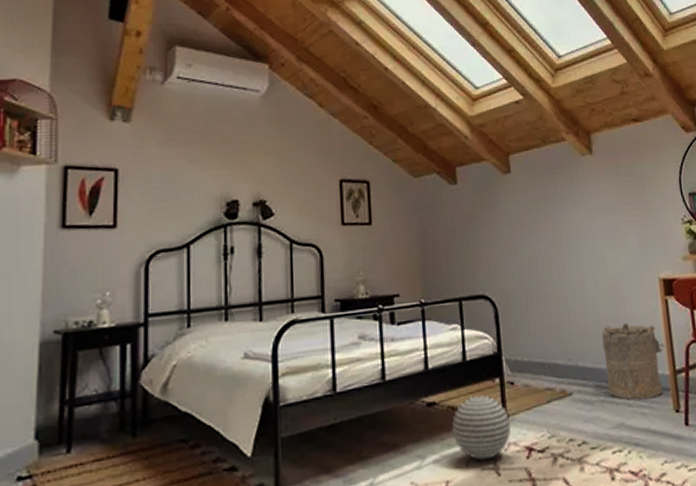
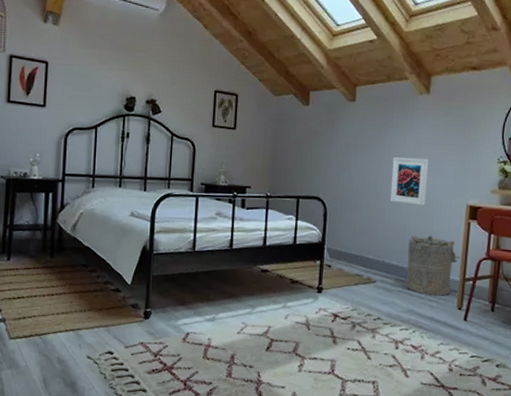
decorative ball: present [452,394,512,461] -> none [278,270,324,317]
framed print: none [565,229,613,288] -> present [389,157,429,206]

